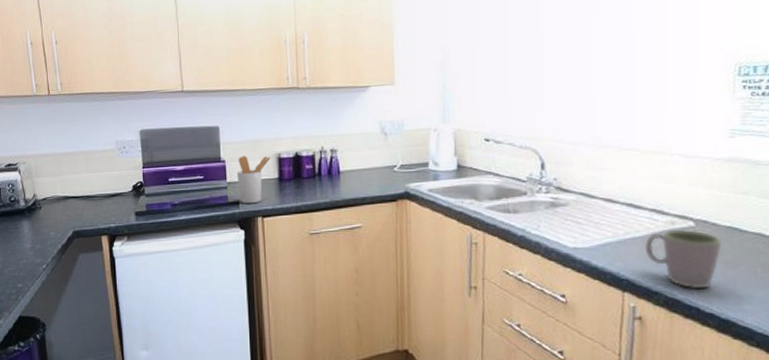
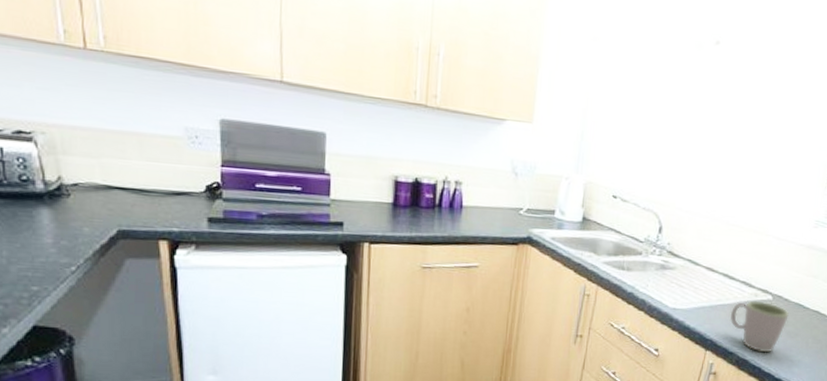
utensil holder: present [237,155,271,204] -> none [343,171,386,228]

